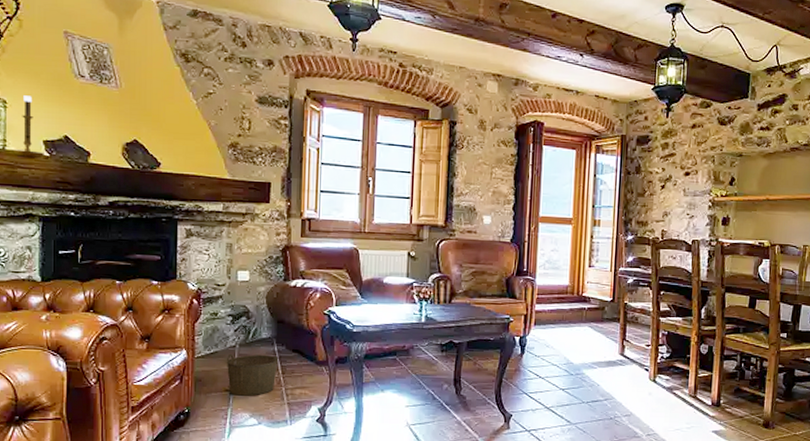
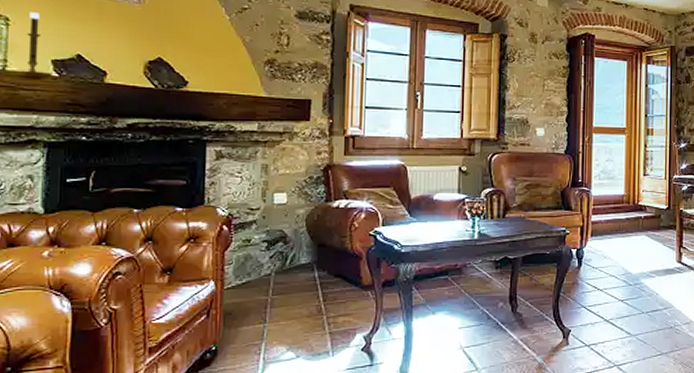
basket: present [226,353,279,396] -> none [260,281,320,328]

